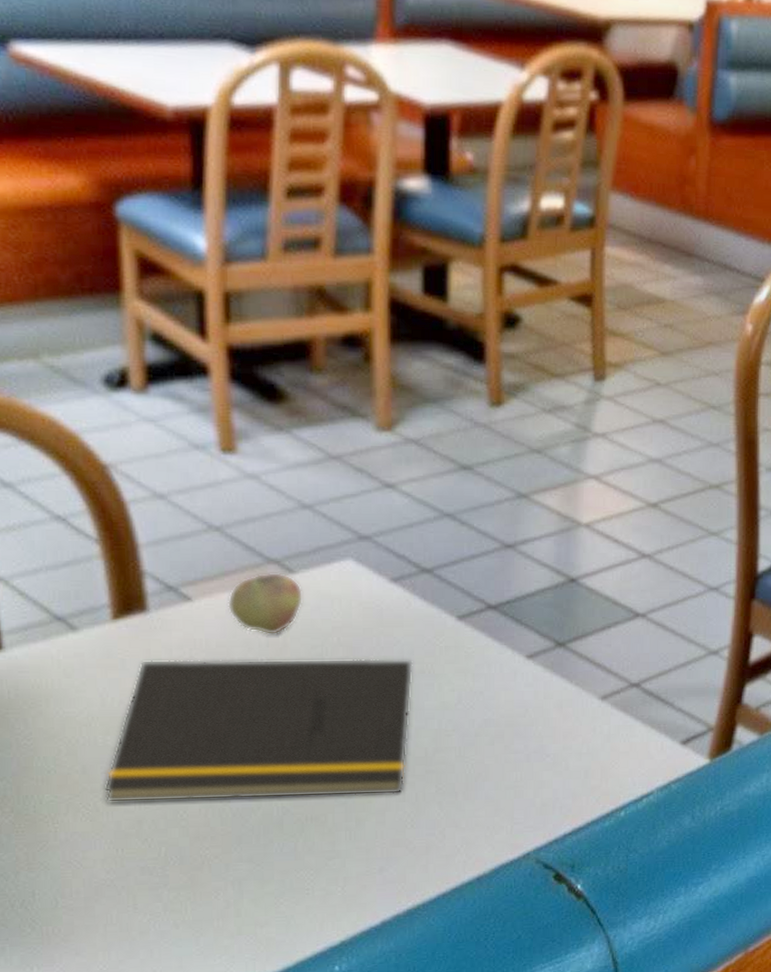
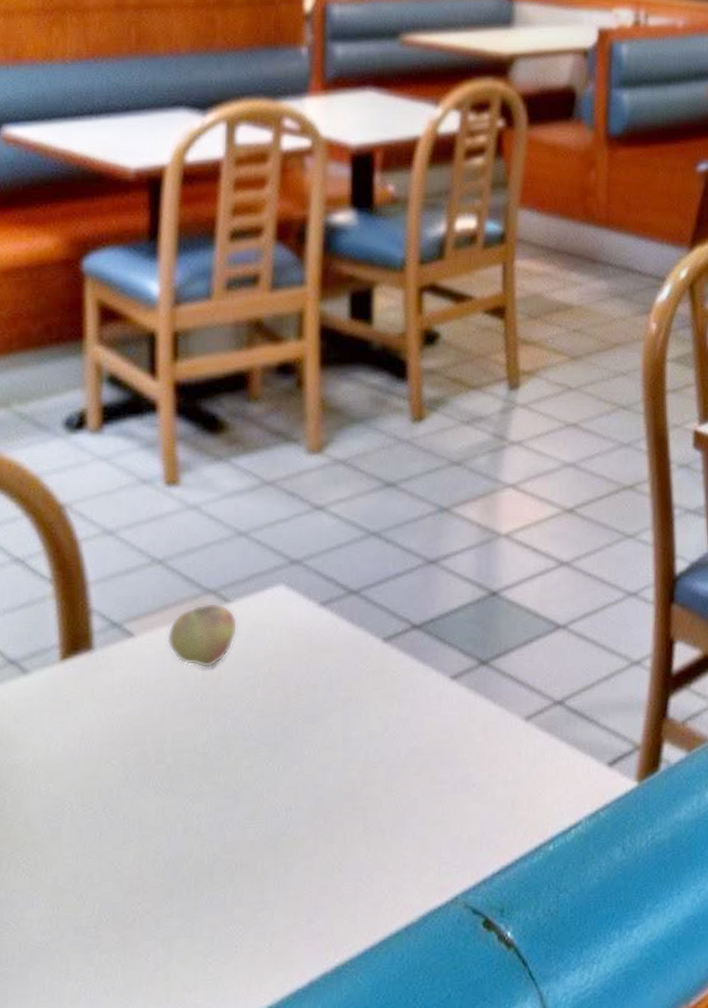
notepad: present [104,658,413,803] -> none [44,686,341,857]

